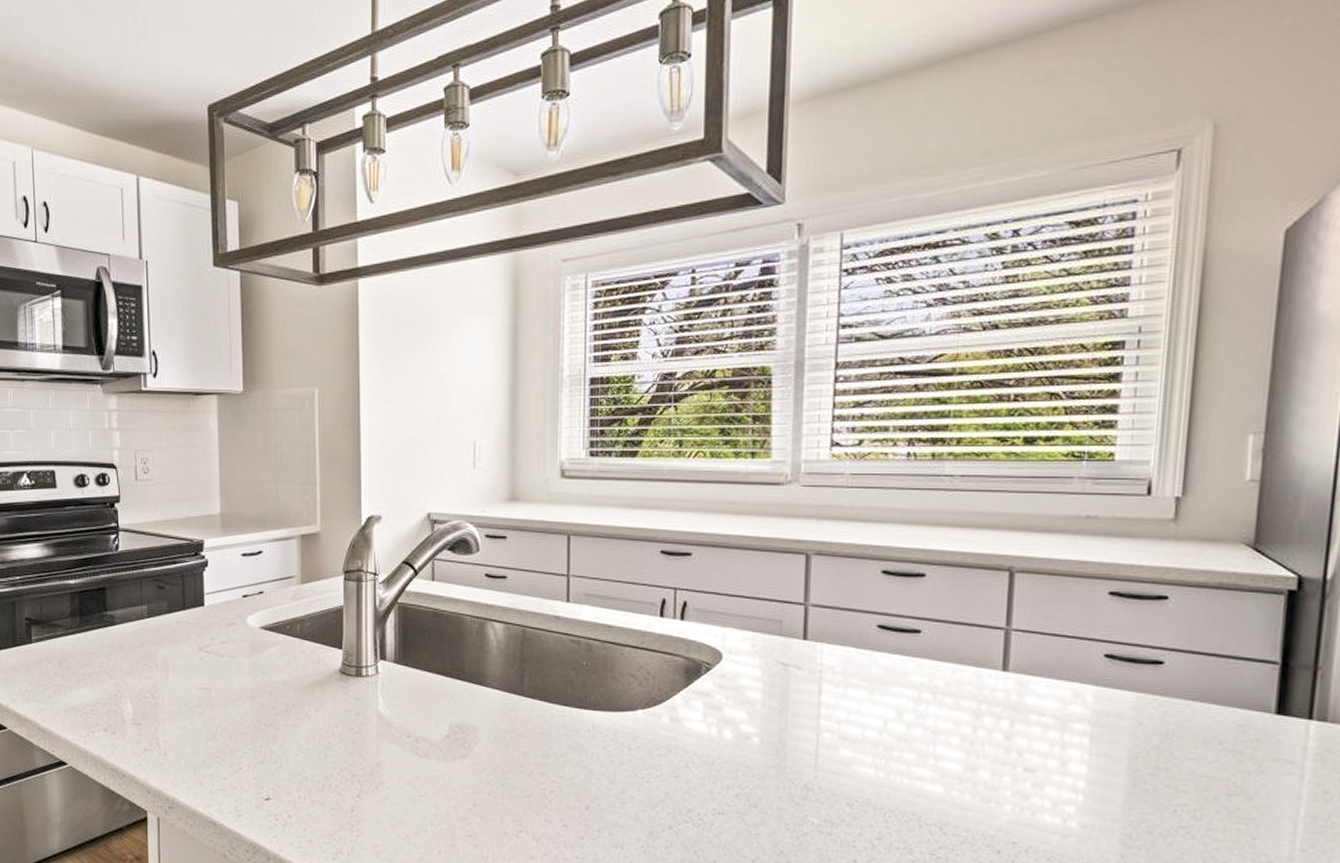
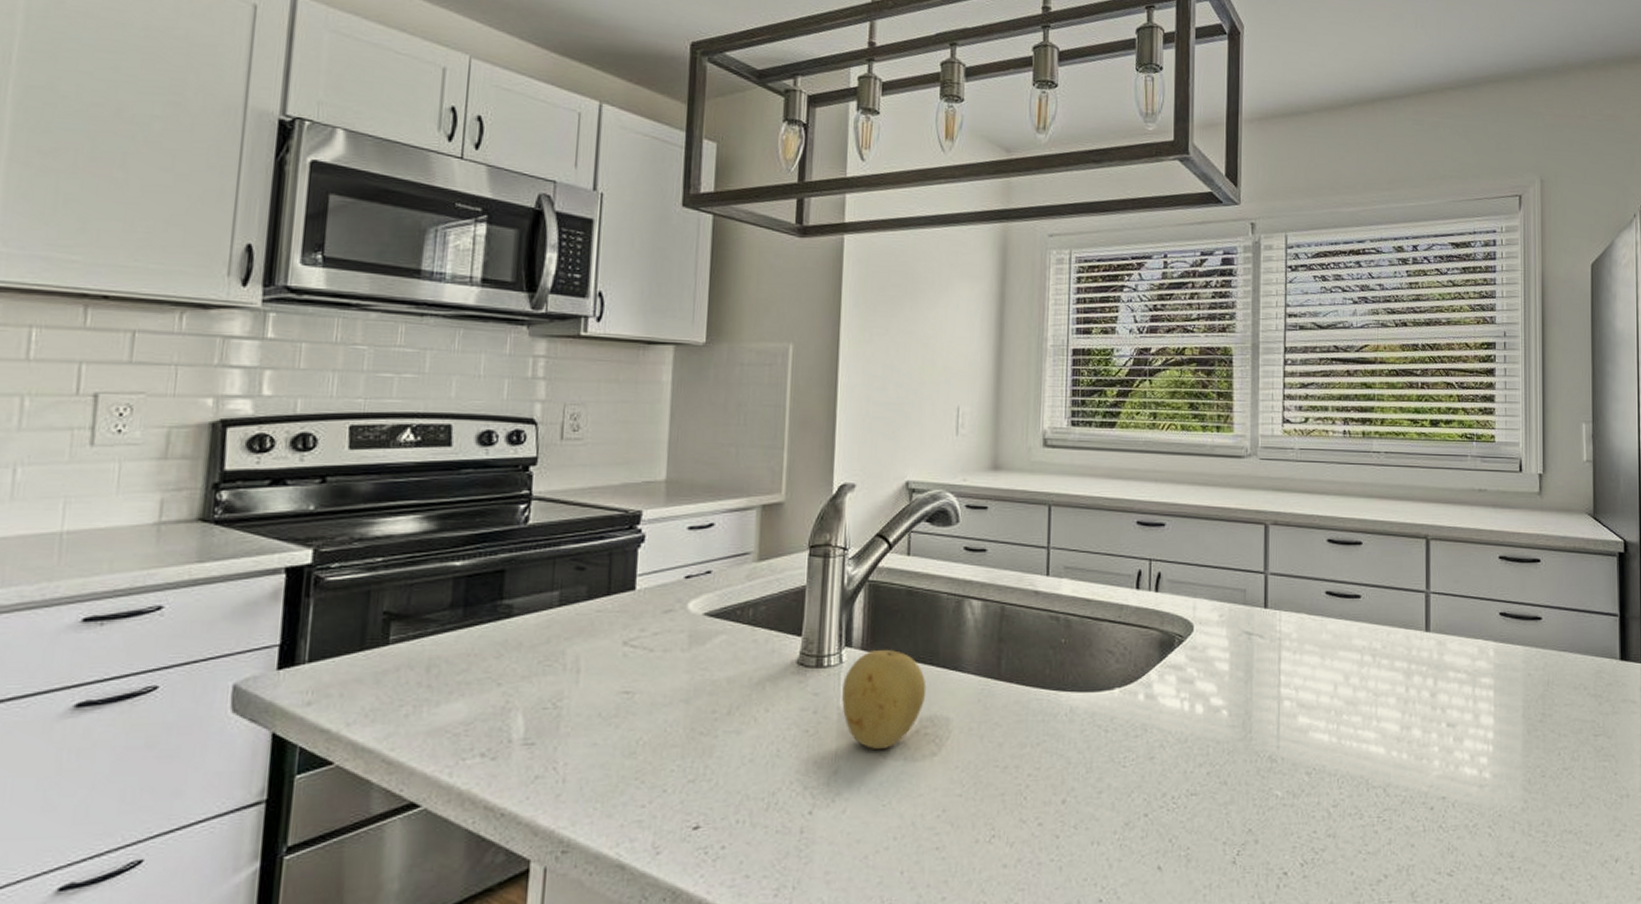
fruit: none [380,663,455,749] -> present [842,649,927,749]

